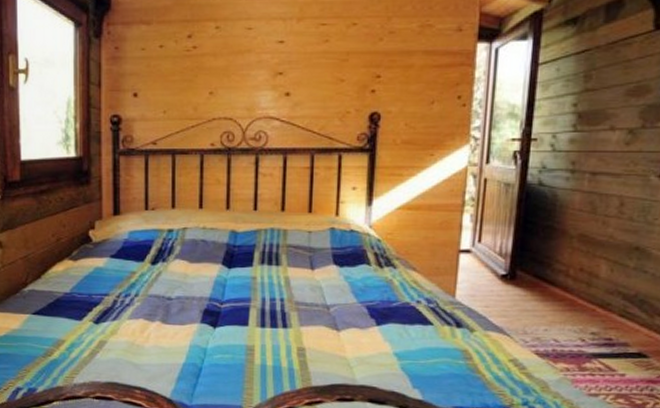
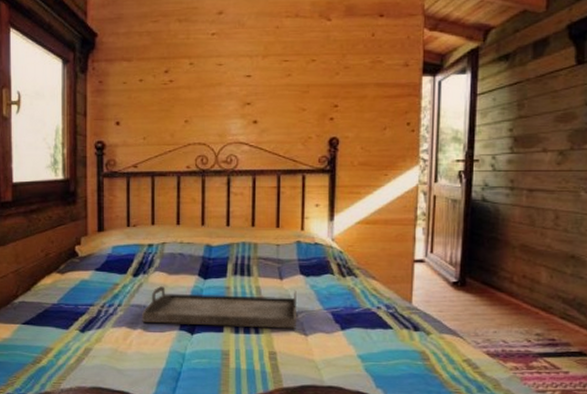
serving tray: none [161,274,330,324] -> present [142,285,298,329]

